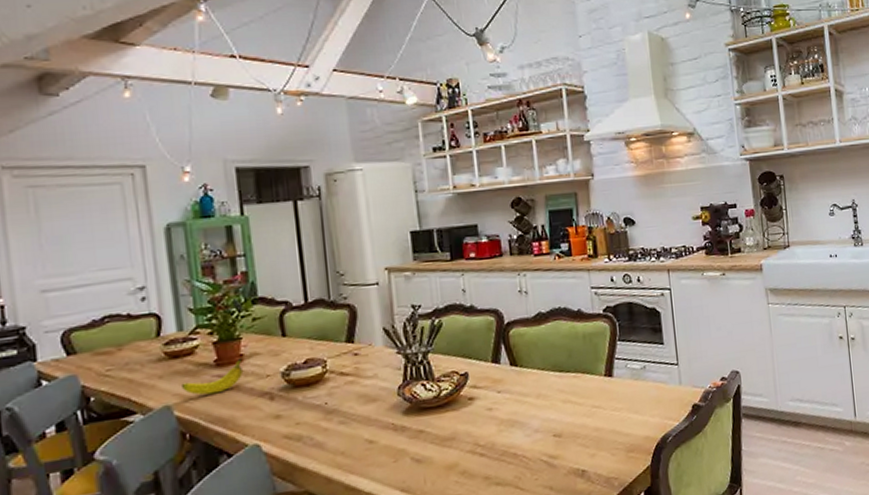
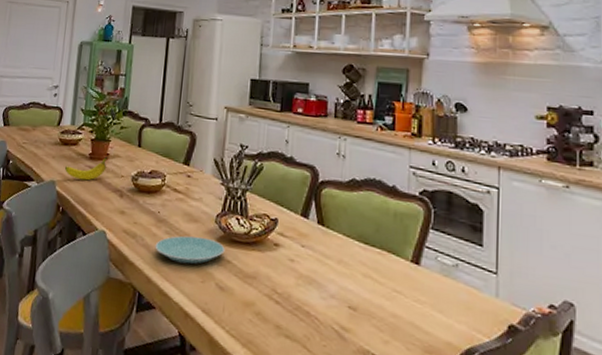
plate: none [329,414,415,451] -> present [155,235,225,264]

